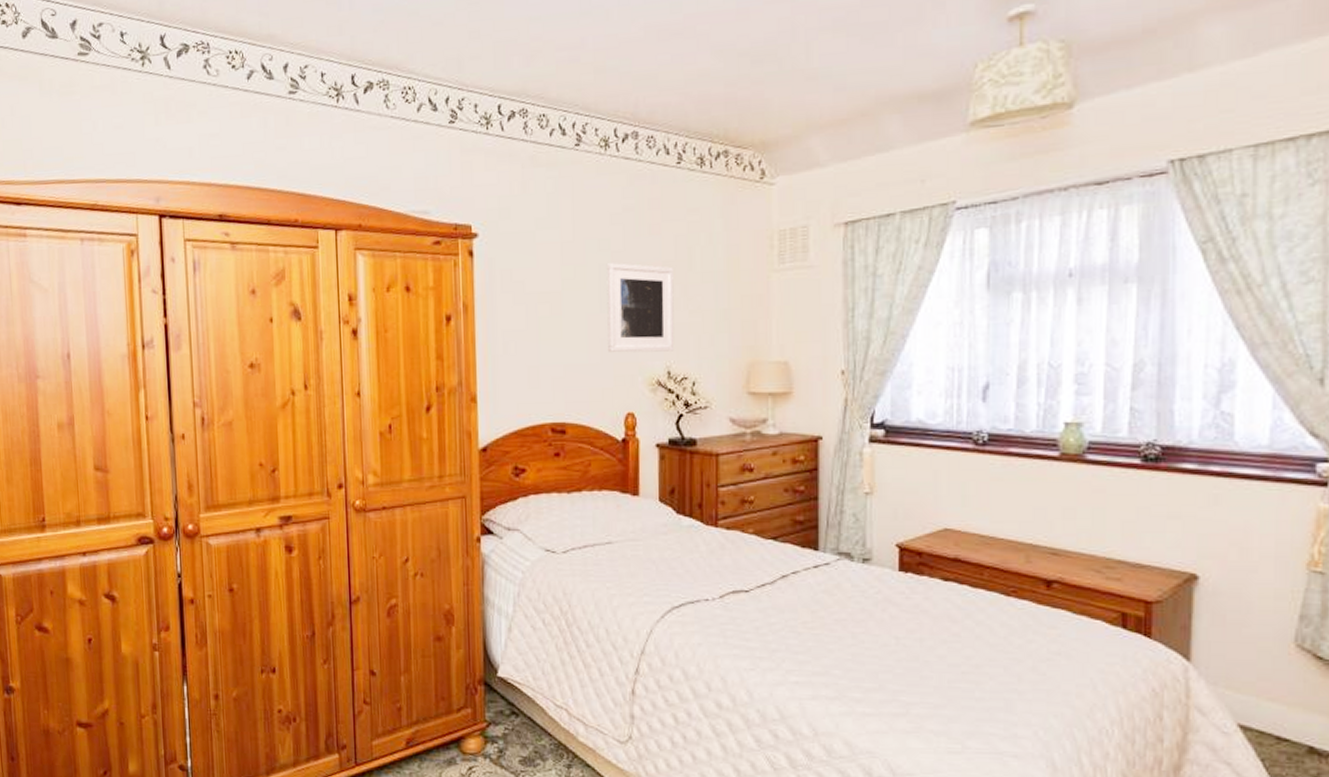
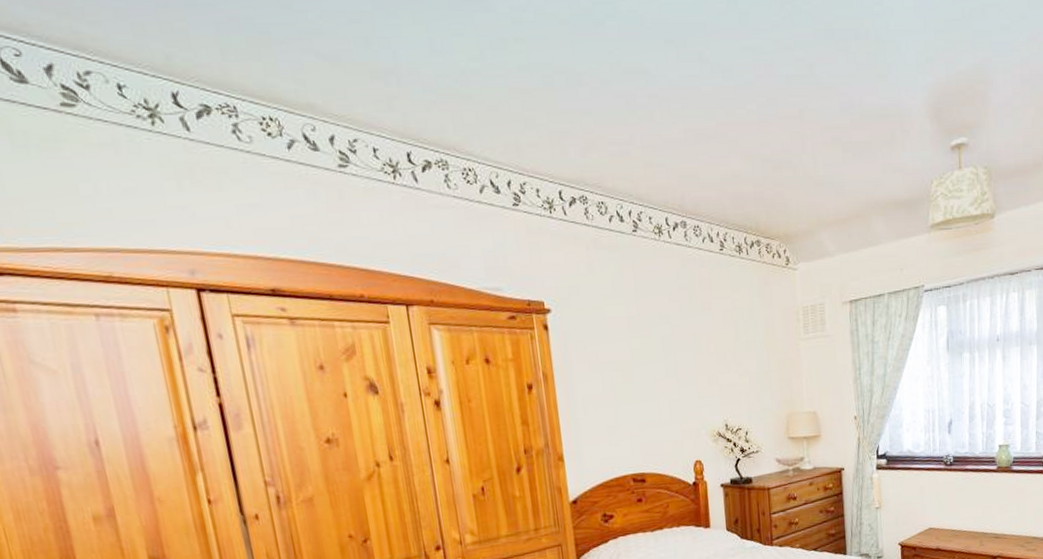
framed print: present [606,263,675,353] -> none [668,334,730,411]

